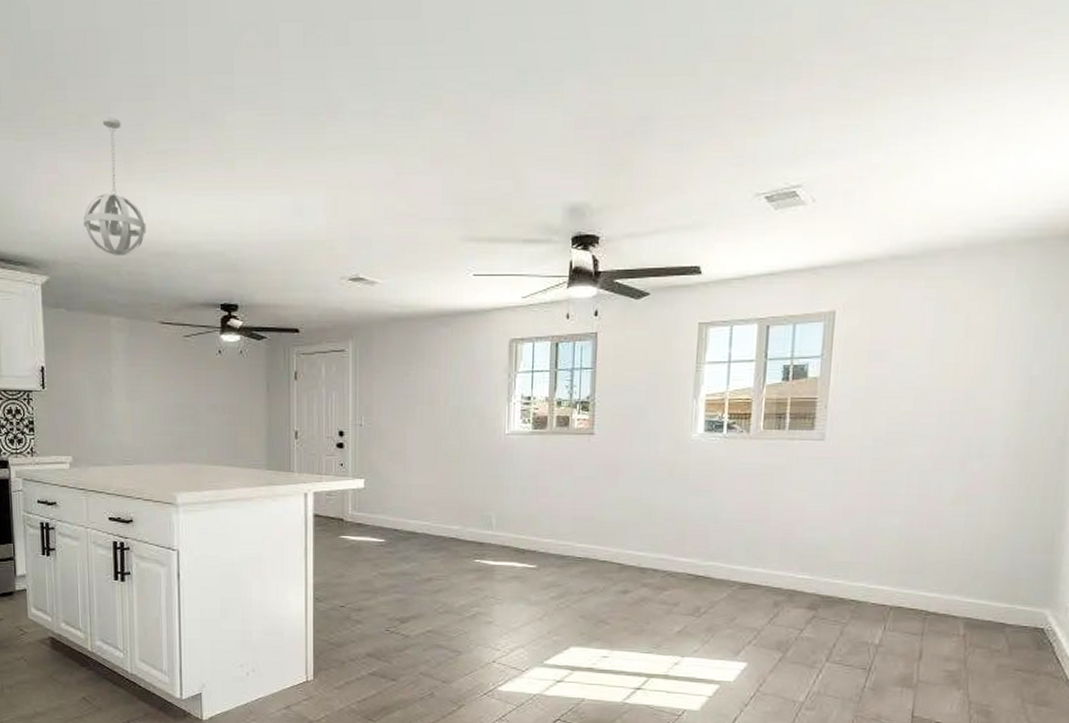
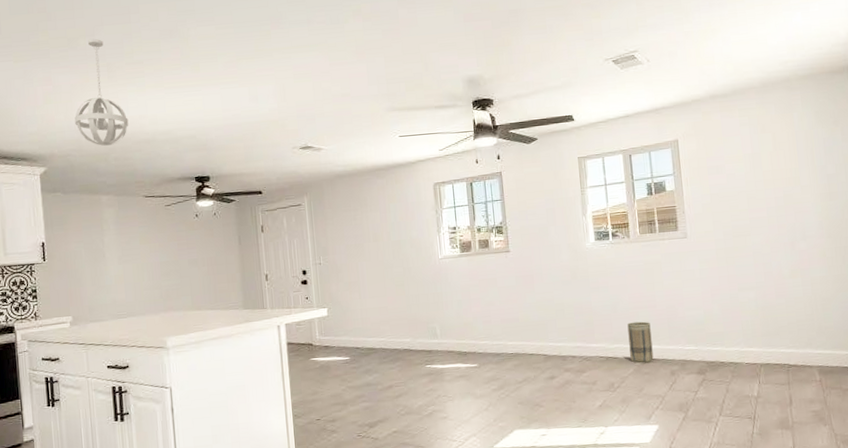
basket: none [726,537,758,588] -> present [627,321,654,363]

